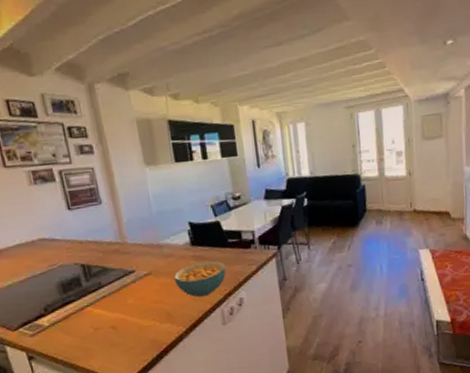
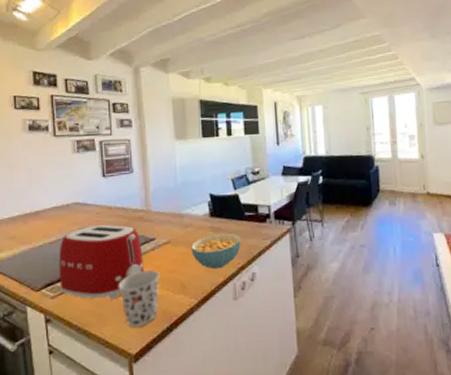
toaster: none [31,259,126,334] -> present [59,224,143,300]
cup: none [101,302,146,358] -> present [118,270,160,328]

